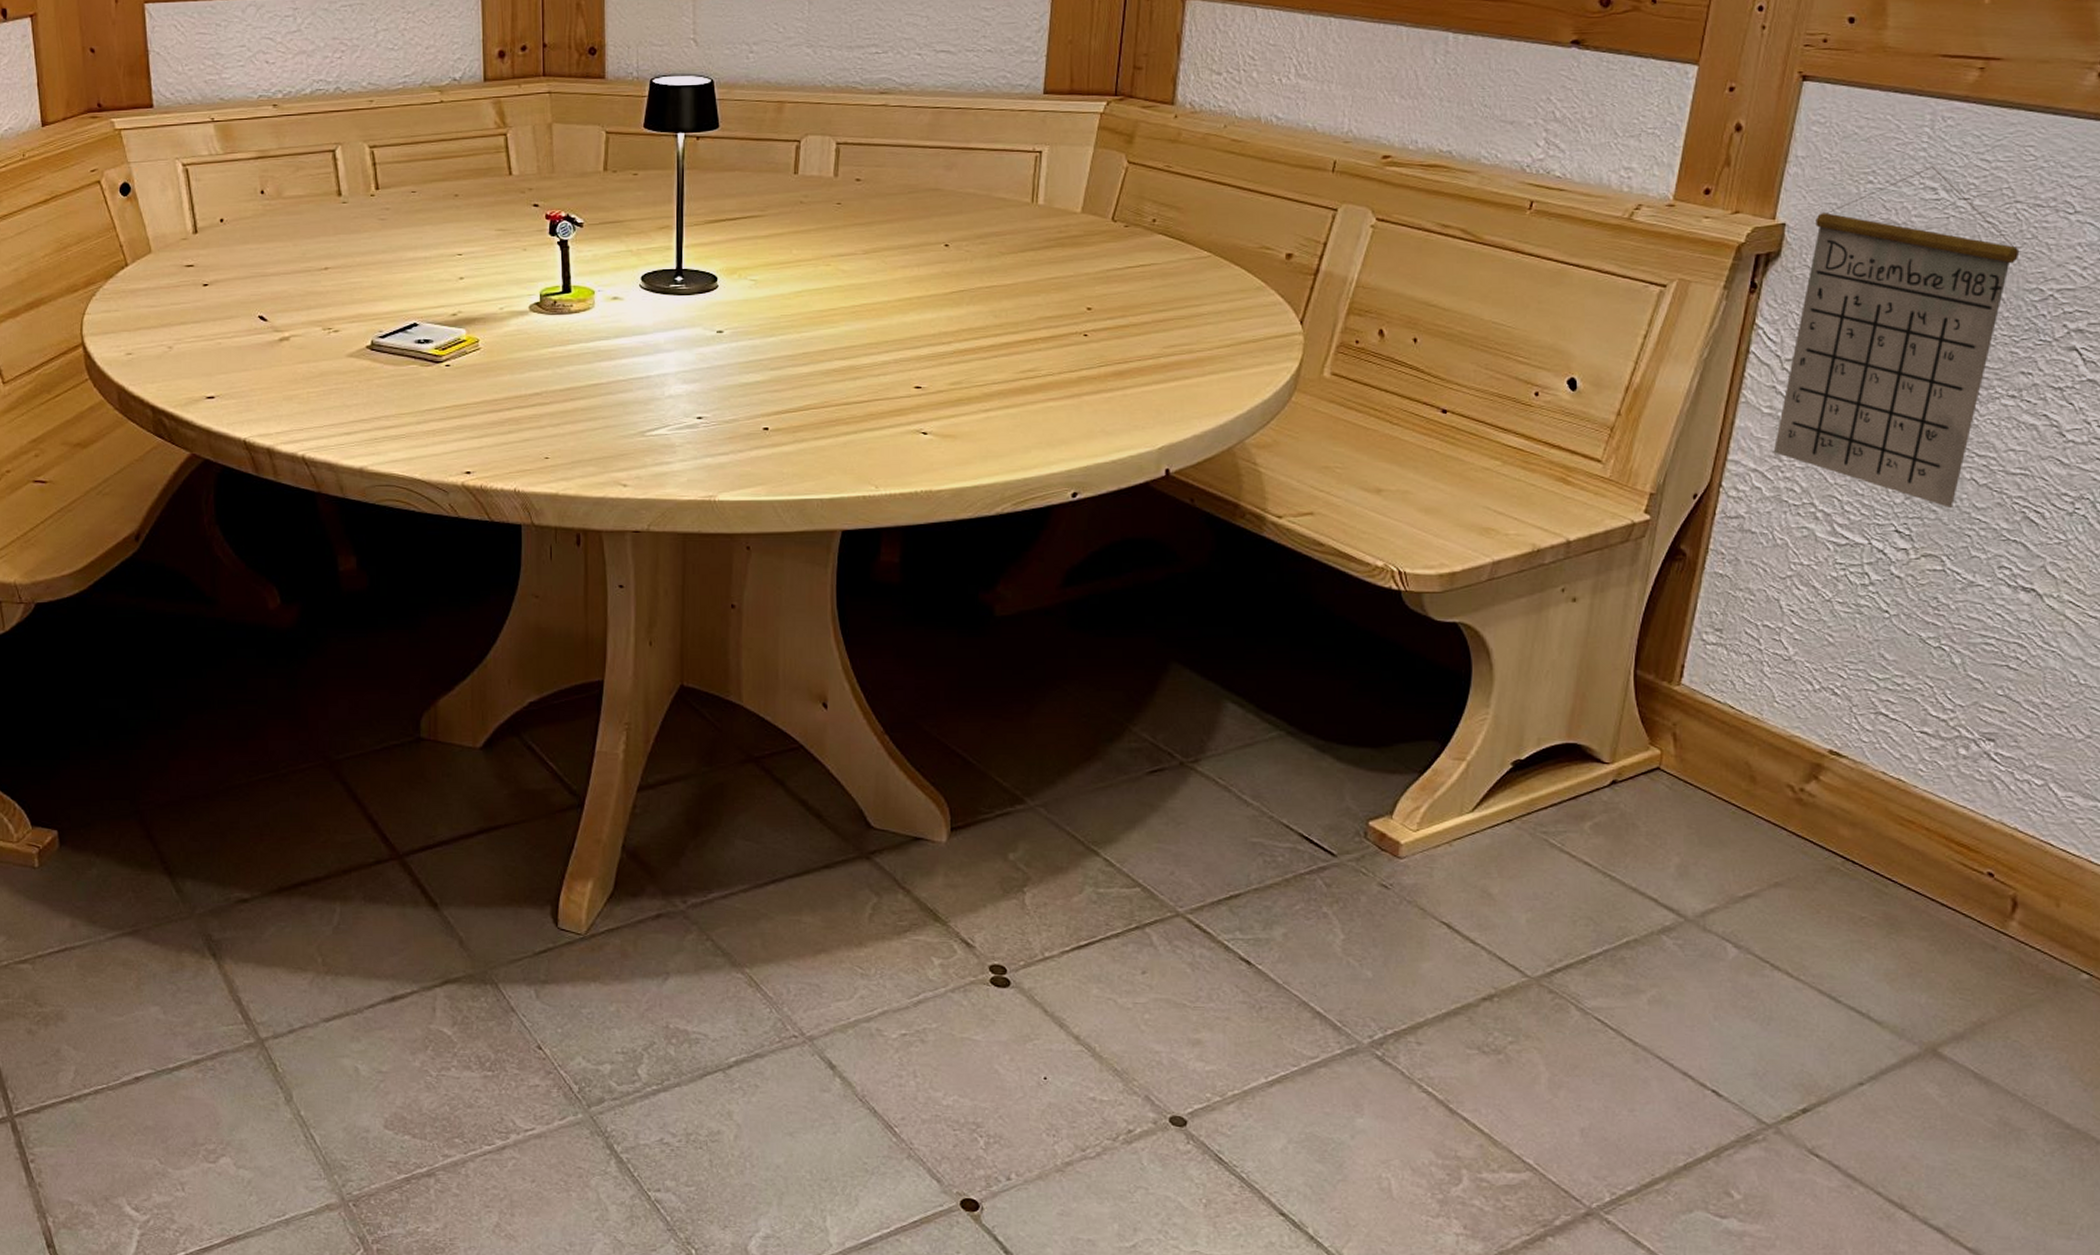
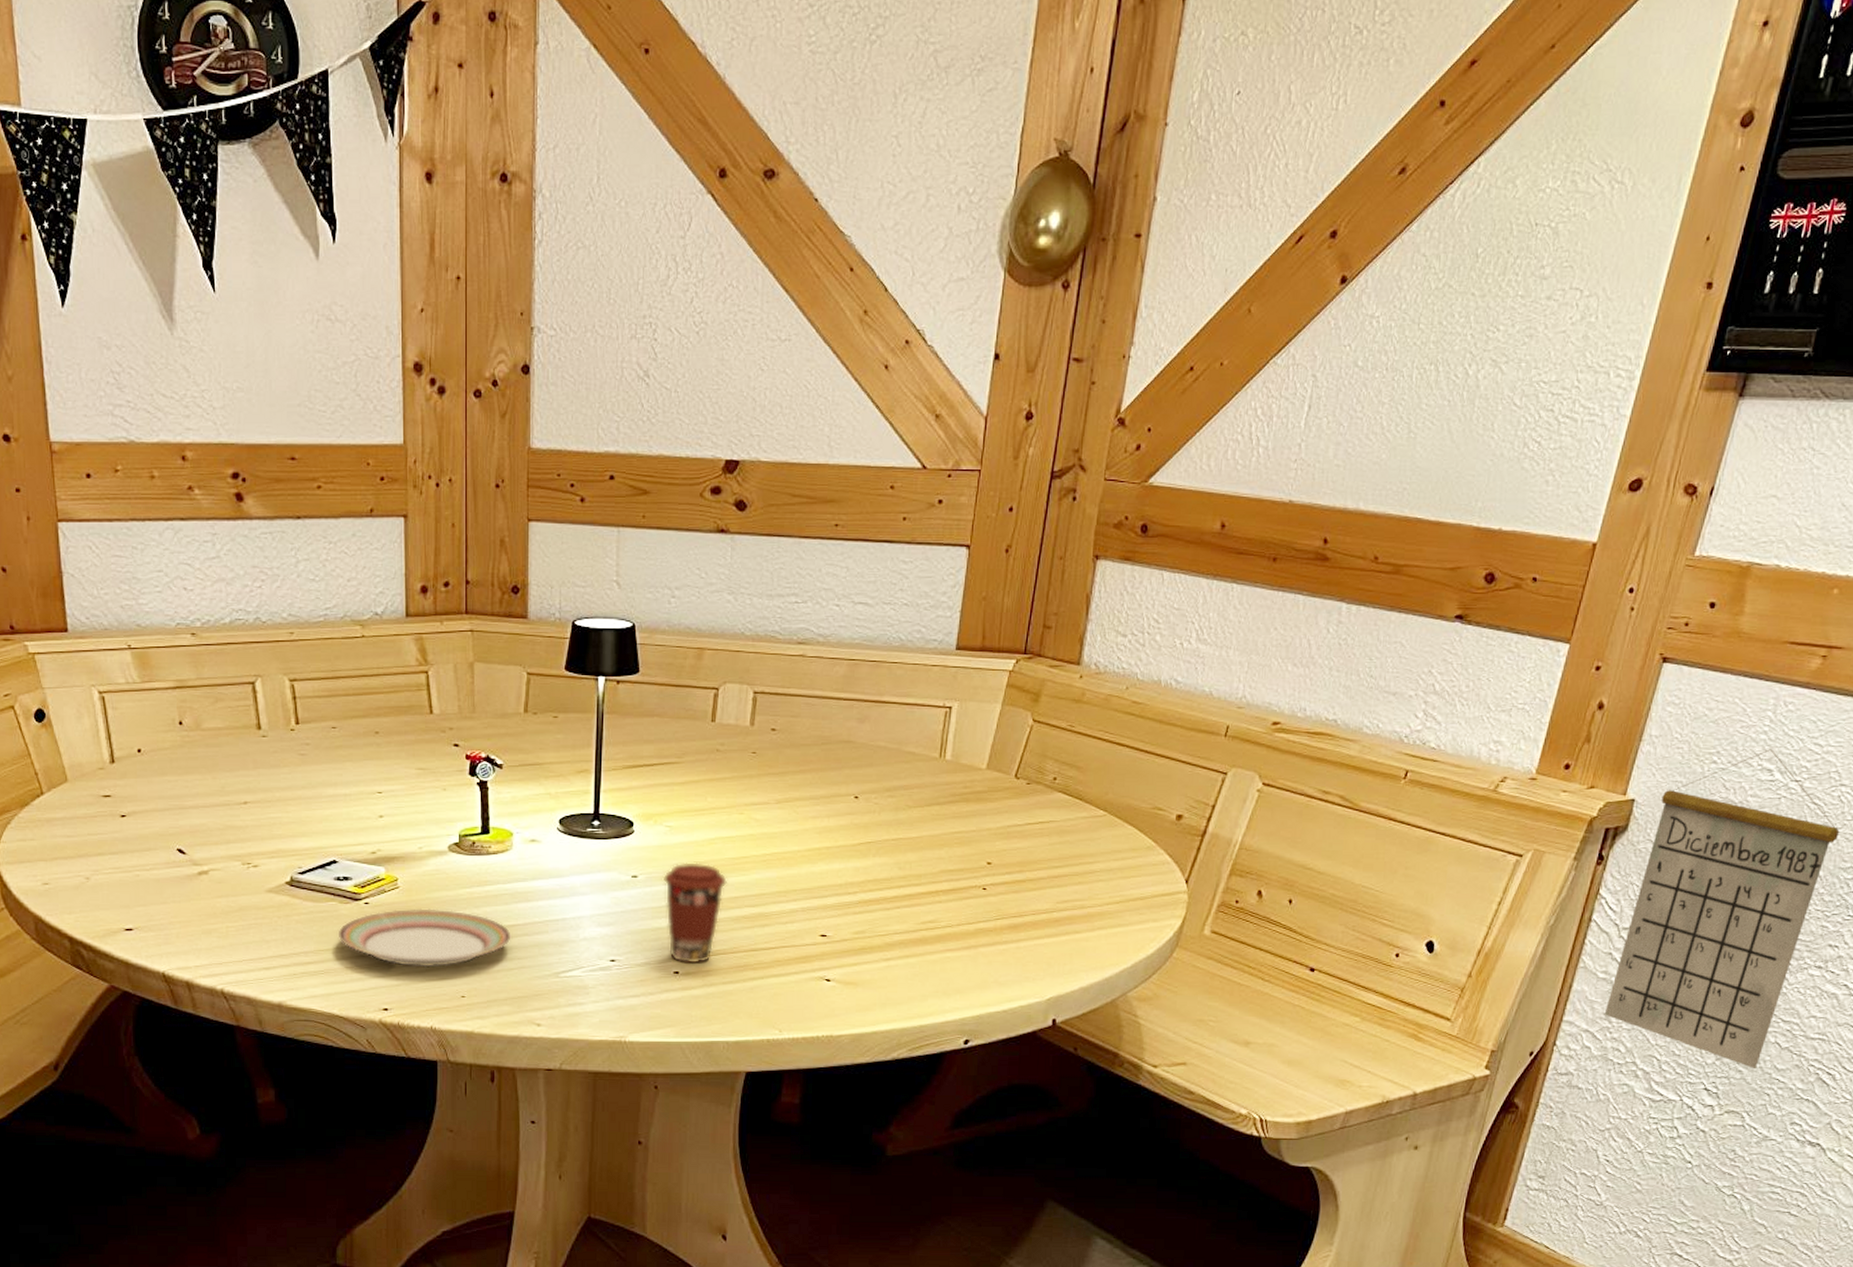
plate: none [419,369,595,429] -> present [338,908,511,968]
coffee cup: none [748,316,815,419] -> present [662,862,727,964]

